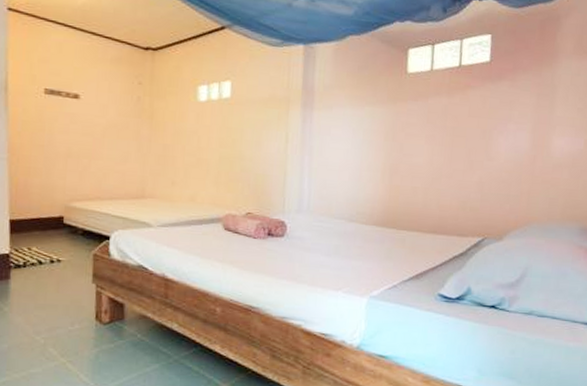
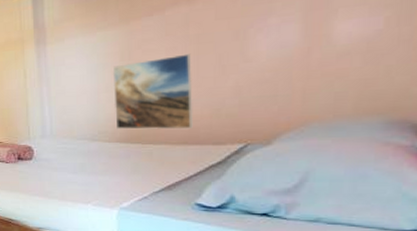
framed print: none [374,143,446,219] -> present [112,53,193,130]

